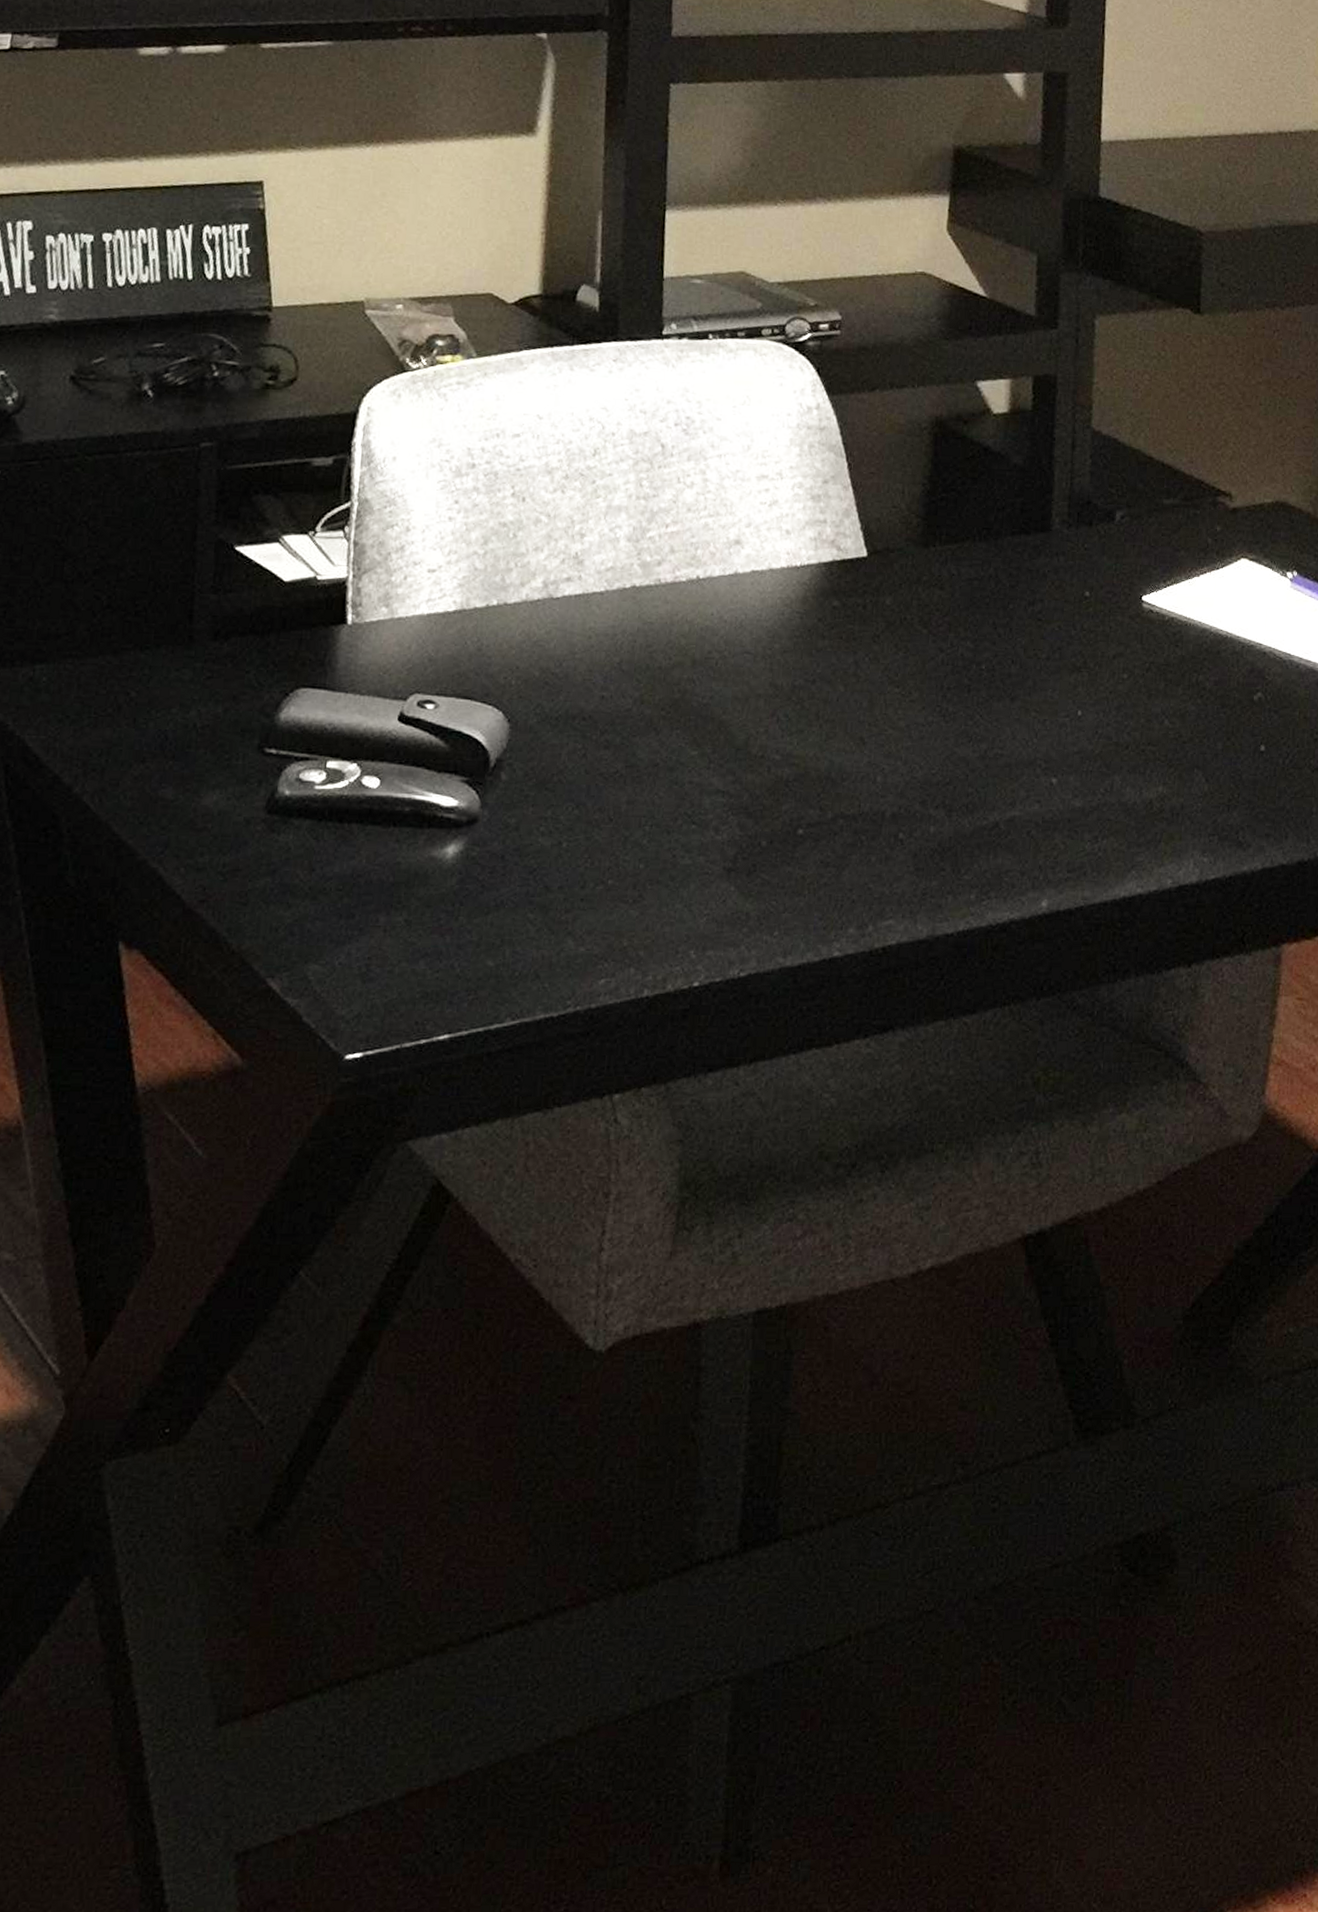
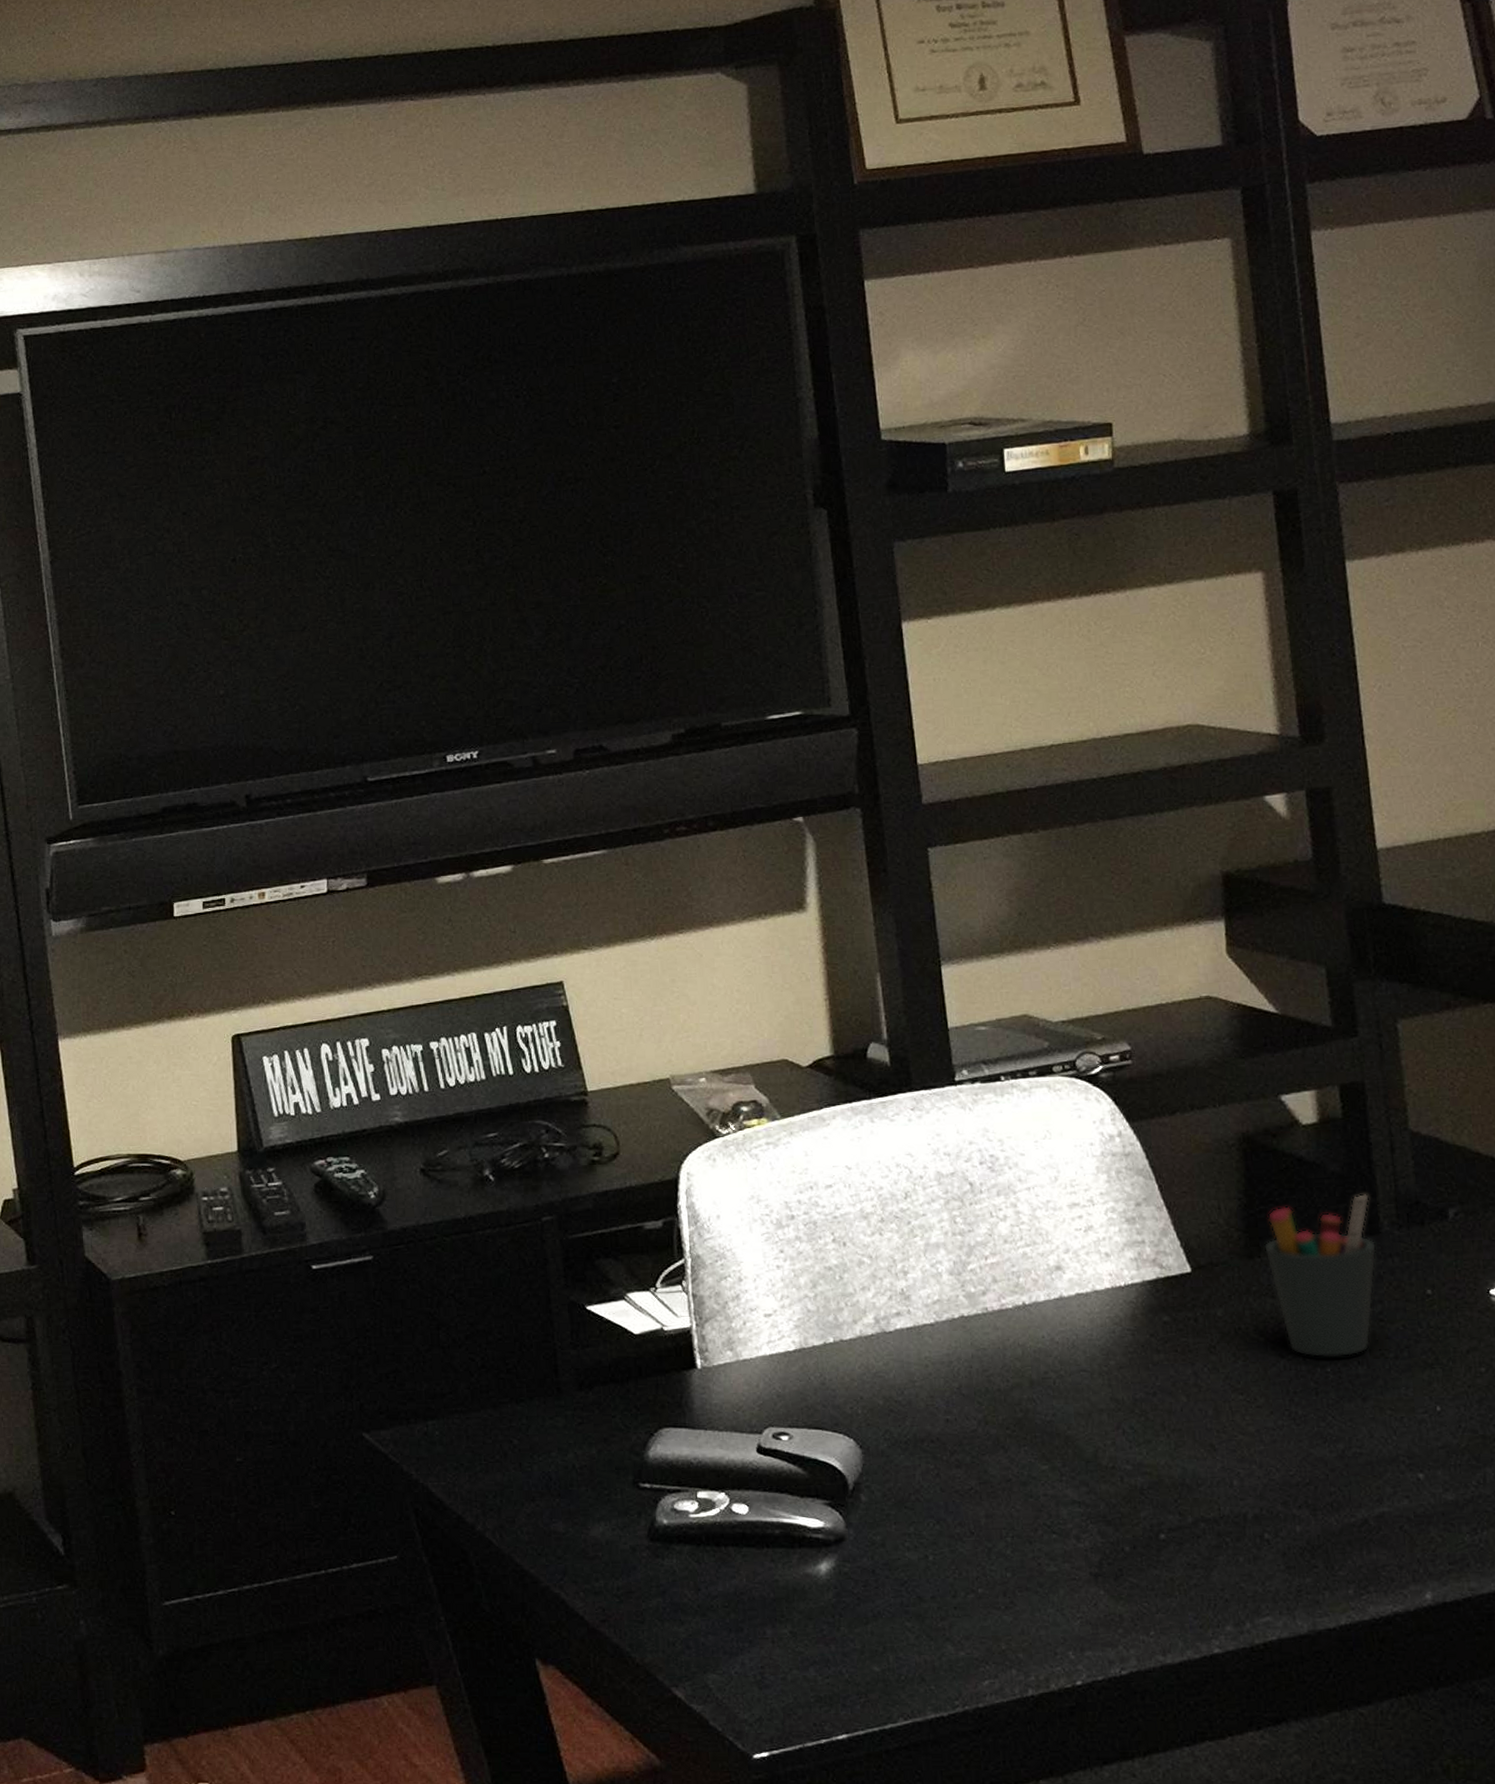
pen holder: none [939,488,1046,655] -> present [1263,1193,1377,1358]

